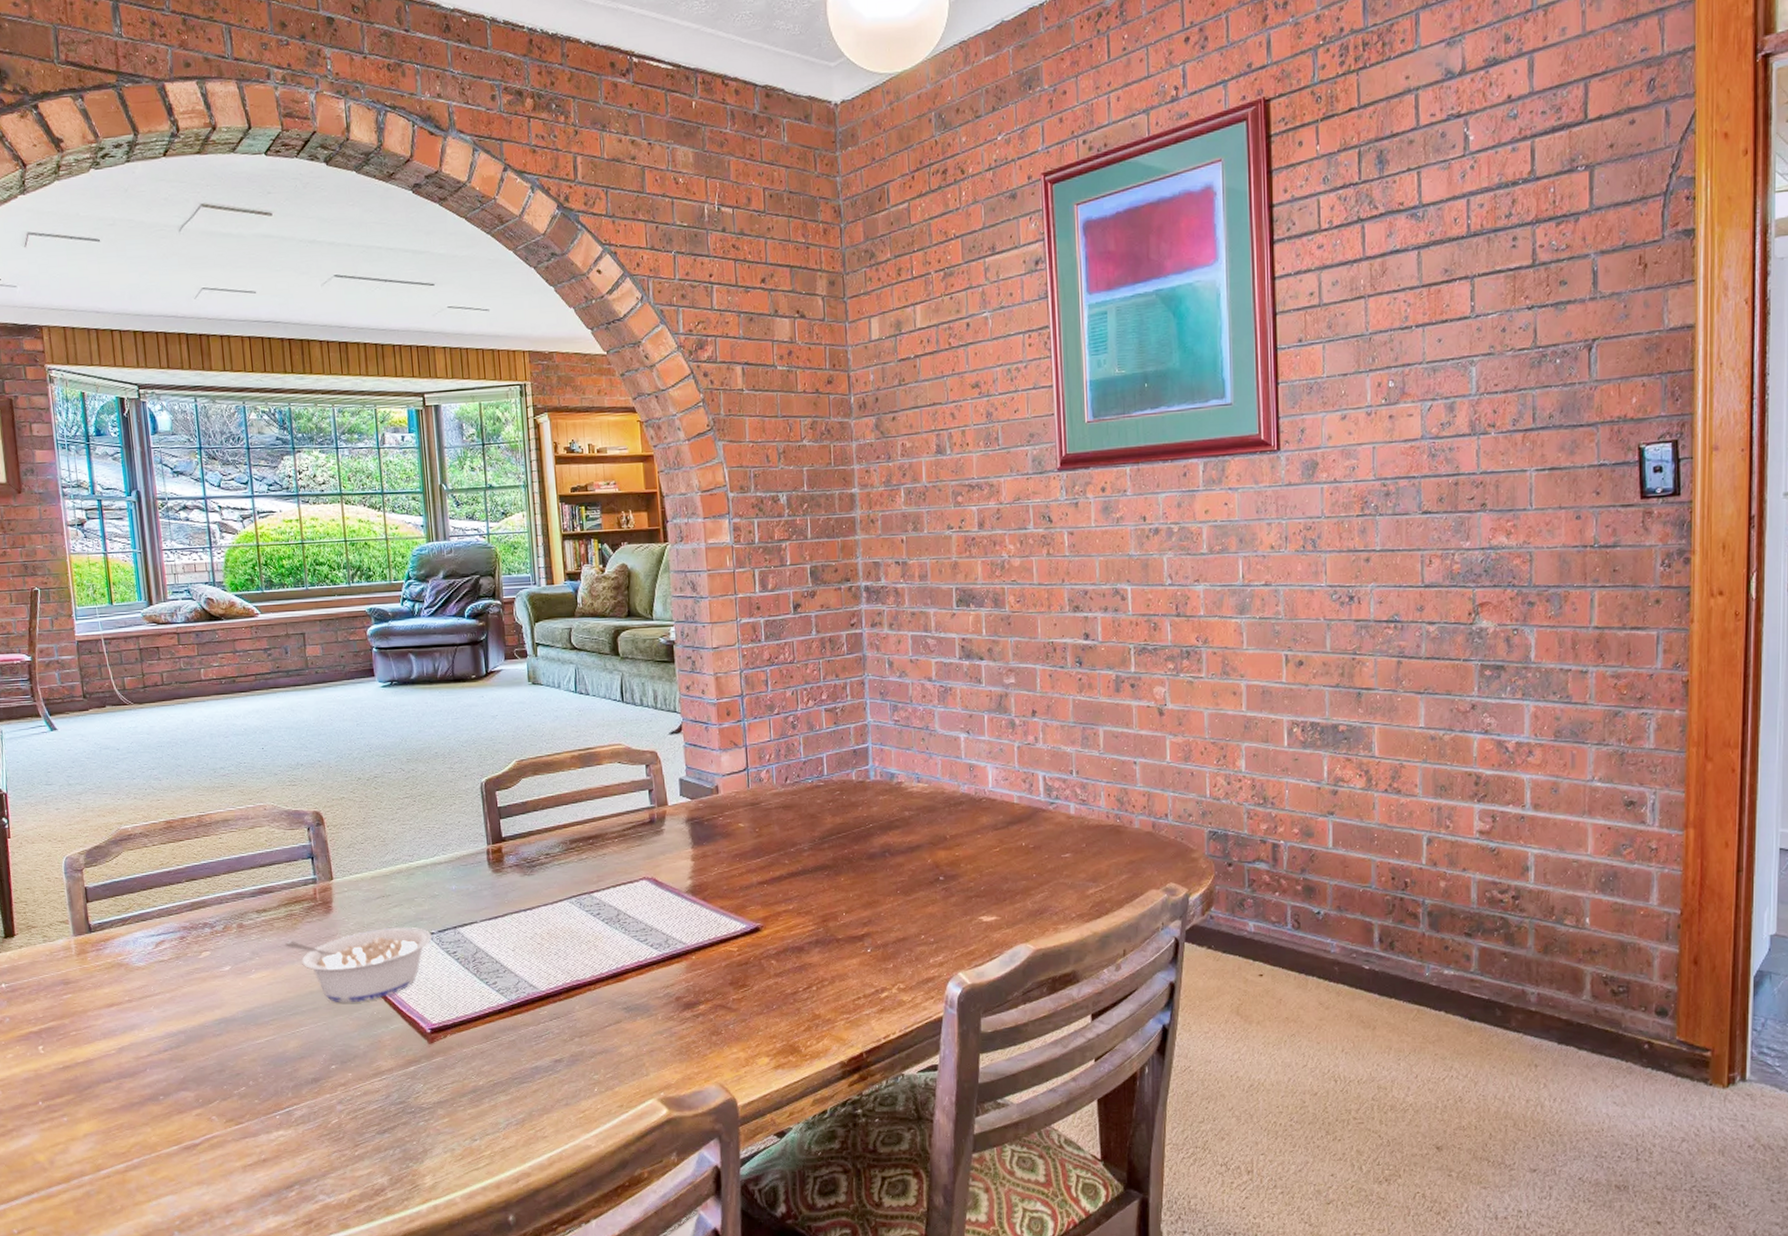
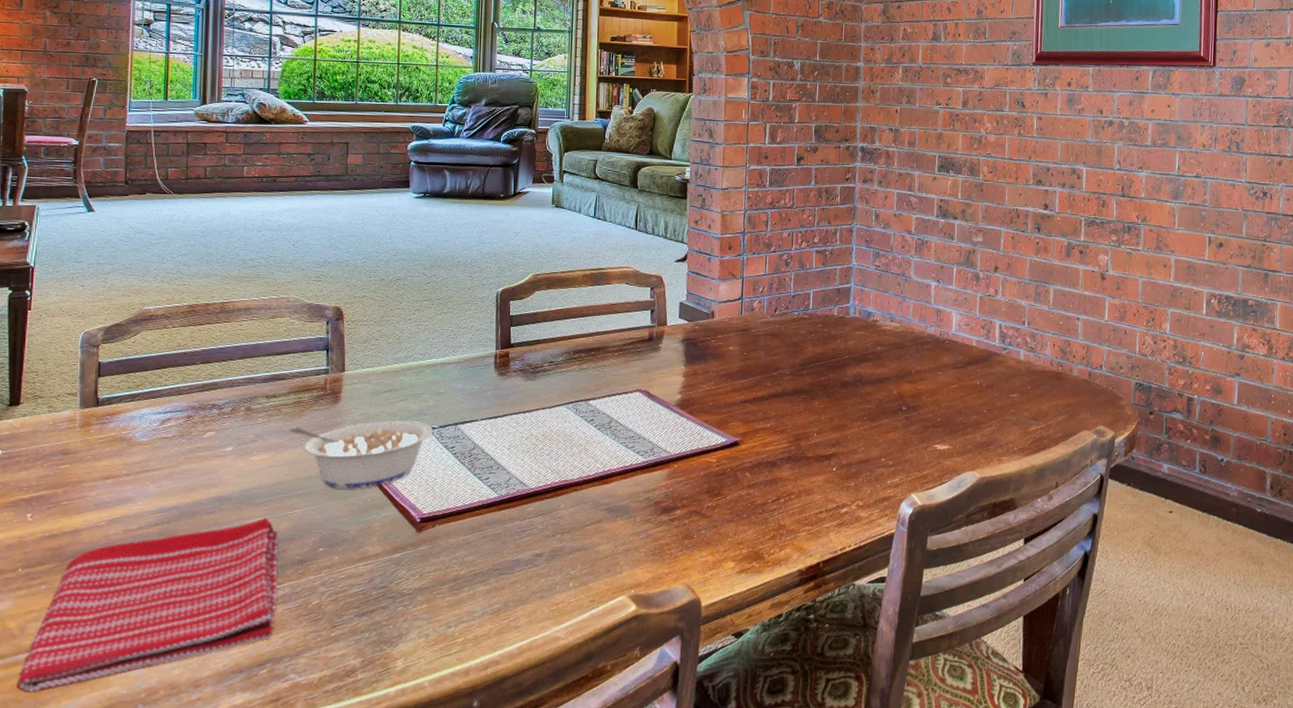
dish towel: none [54,1037,297,1225] -> present [16,518,278,694]

